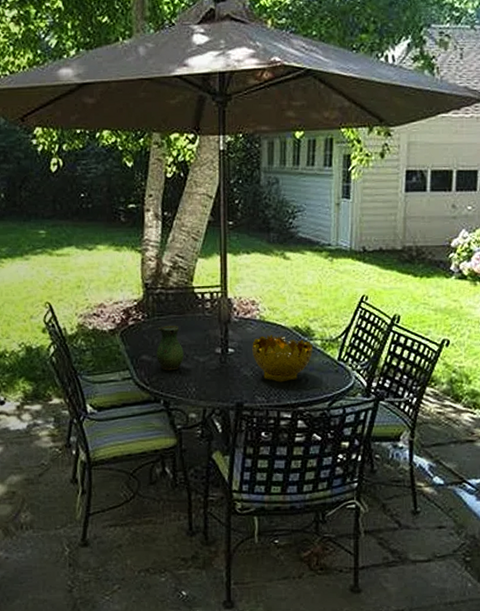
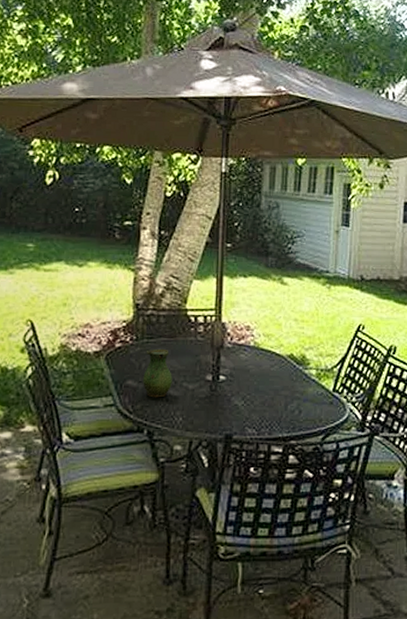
decorative bowl: present [252,334,313,382] -> none [244,362,307,413]

